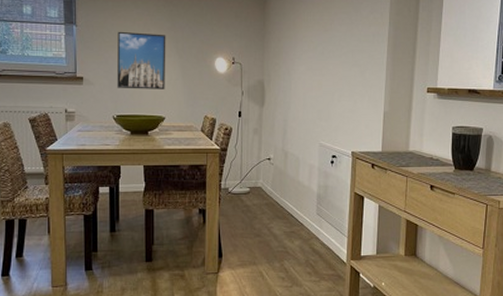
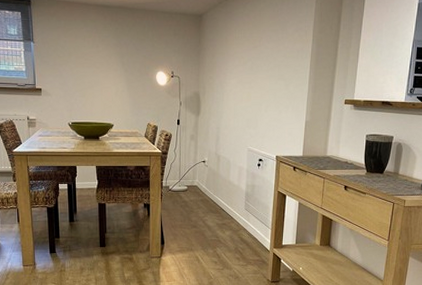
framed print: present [117,31,166,89] -> none [70,47,113,100]

